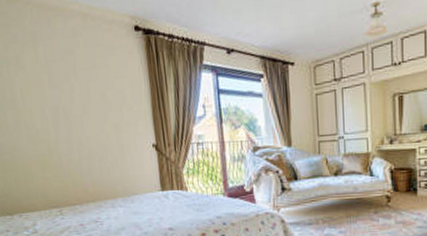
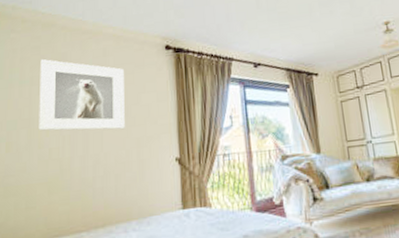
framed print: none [12,38,103,114] -> present [38,59,125,131]

